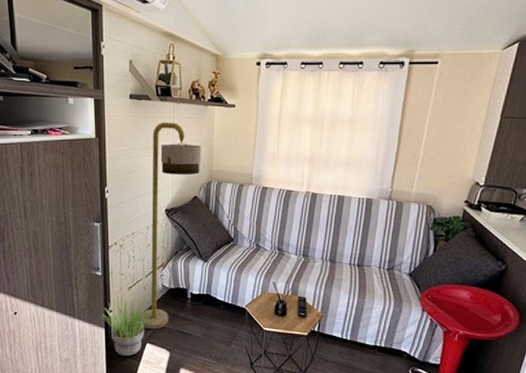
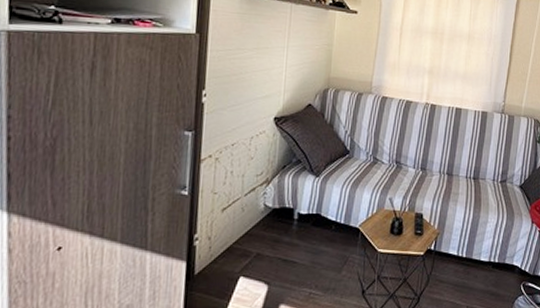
potted plant: present [102,298,153,357] -> none [185,221,250,296]
floor lamp: present [139,122,202,330] -> none [232,22,320,259]

